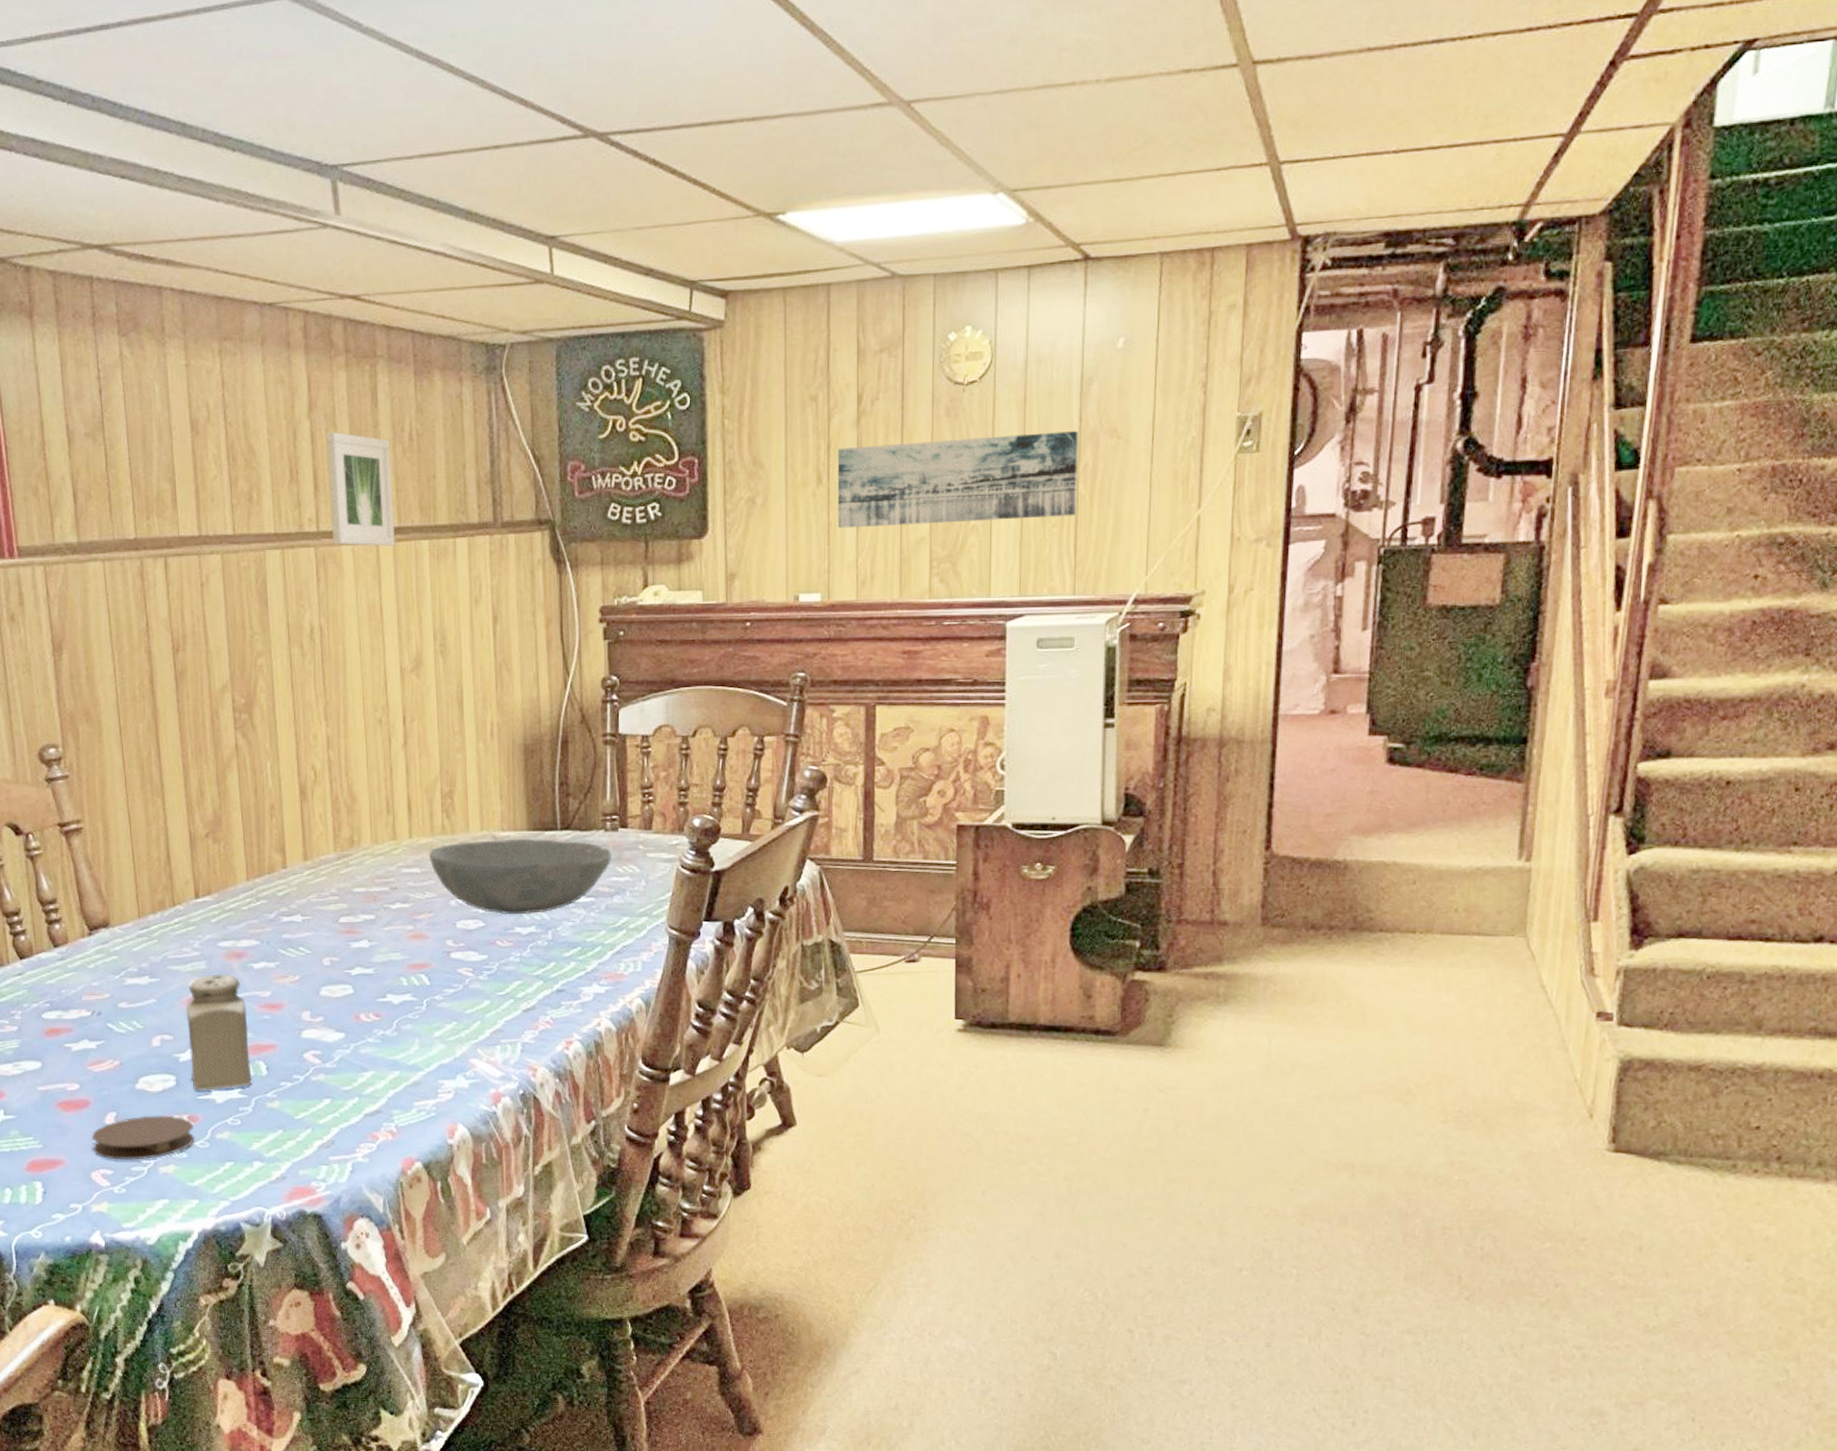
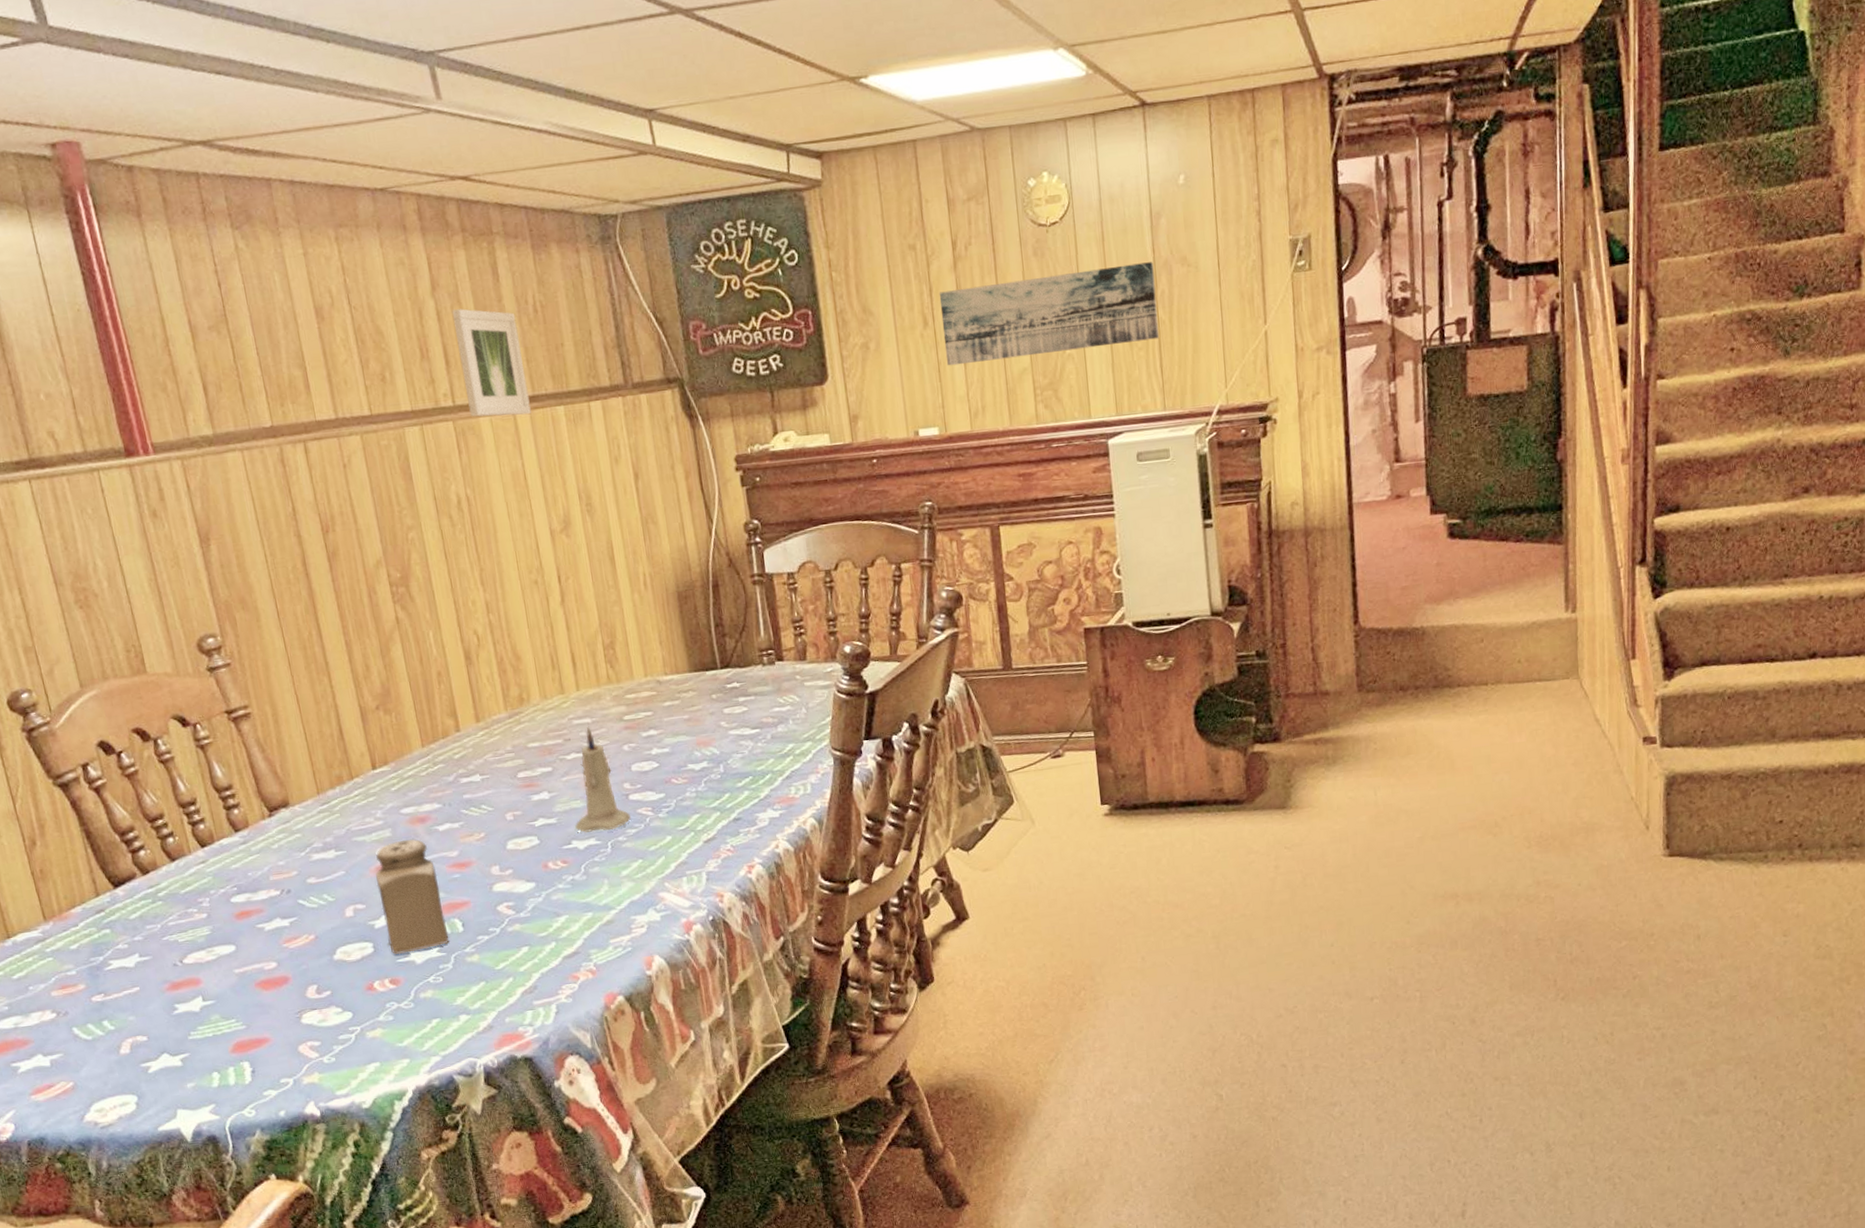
coaster: present [91,1115,195,1160] -> none [294,981,399,1031]
candle: none [392,876,451,988] -> present [575,726,632,833]
bowl: present [429,838,612,915] -> none [598,677,772,754]

